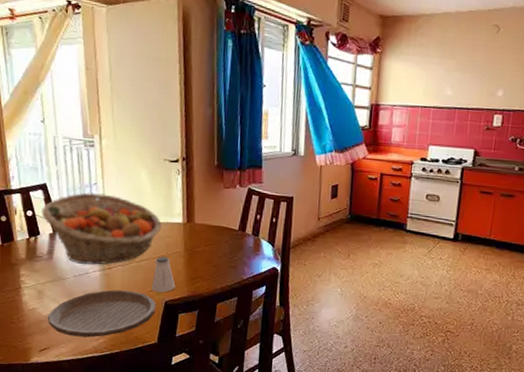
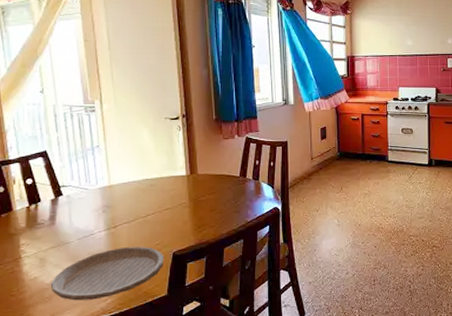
fruit basket: present [41,192,162,265] -> none [42,154,165,227]
saltshaker: present [151,256,176,293] -> none [159,209,182,245]

